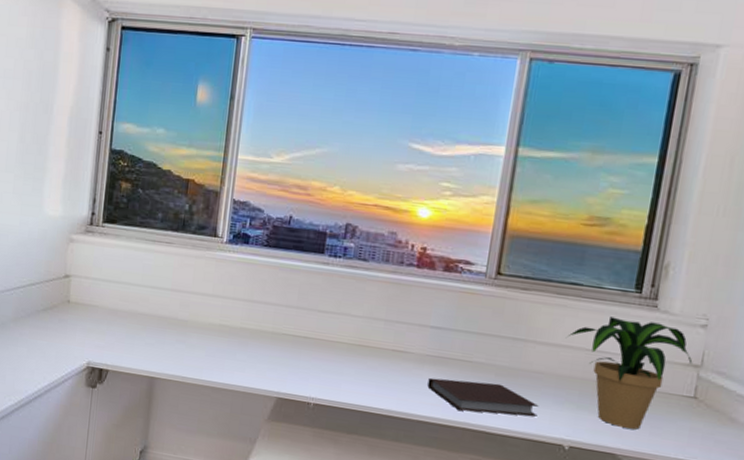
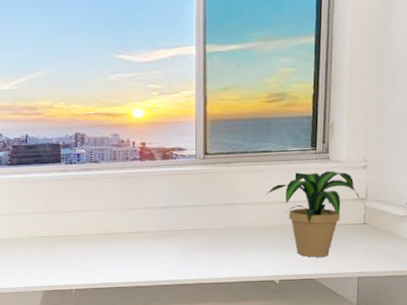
notebook: present [427,377,539,417] -> none [164,242,252,270]

